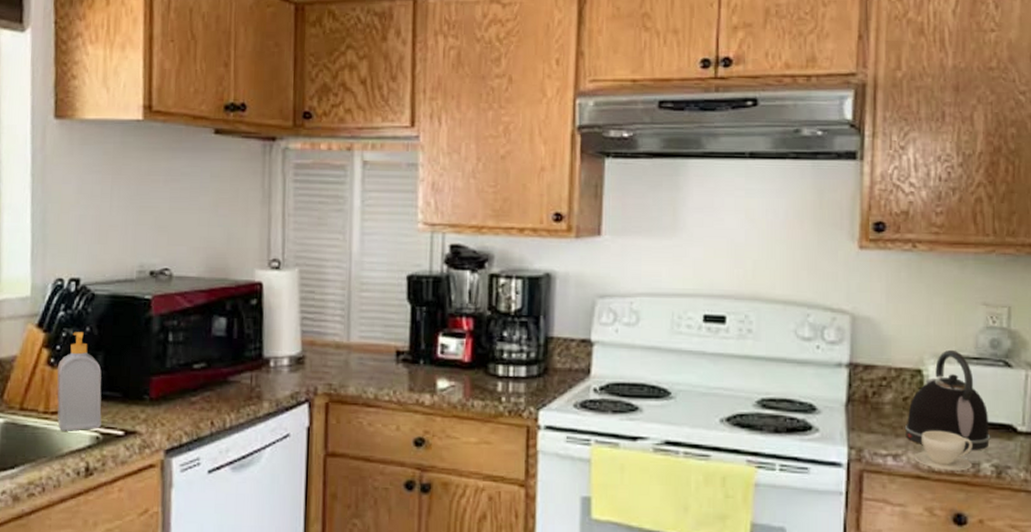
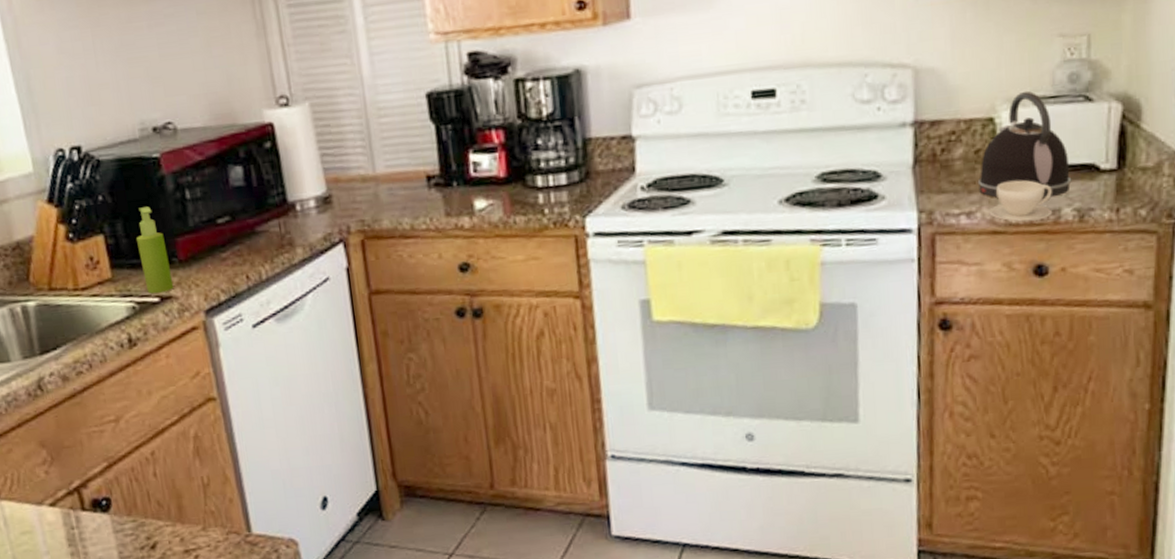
soap bottle: present [57,332,102,431] -> none [77,202,135,306]
soap dispenser: none [113,343,141,427] -> present [136,207,174,294]

